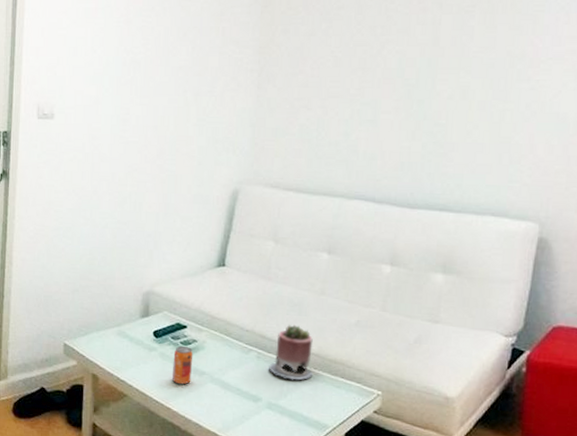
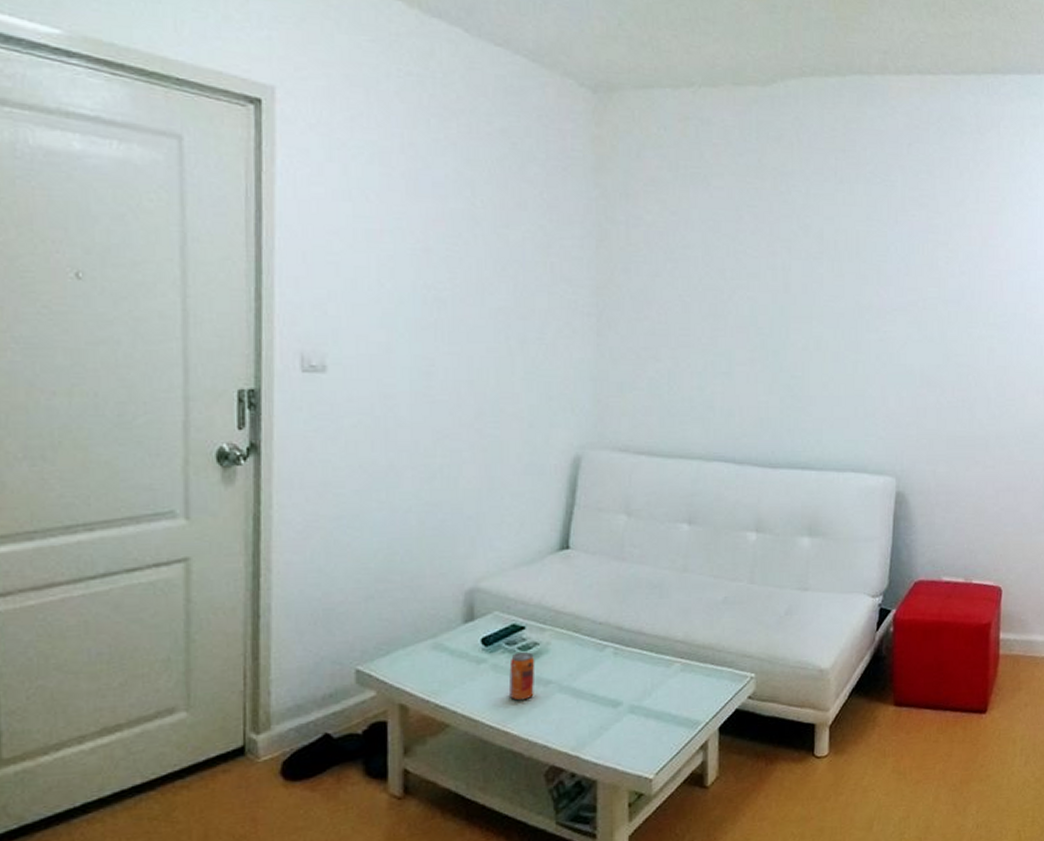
succulent planter: present [269,324,313,380] -> none [629,609,679,675]

